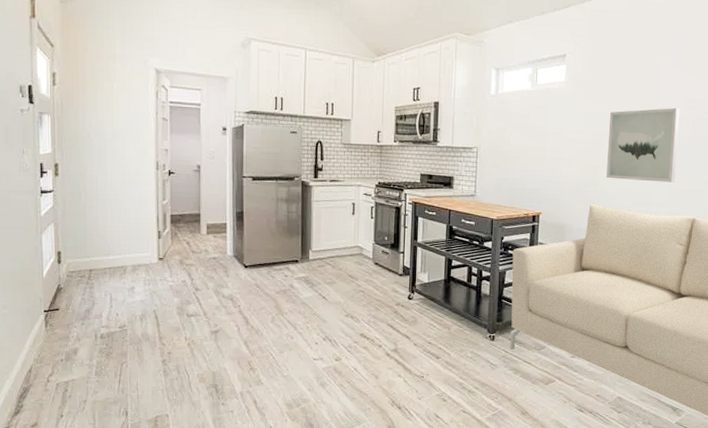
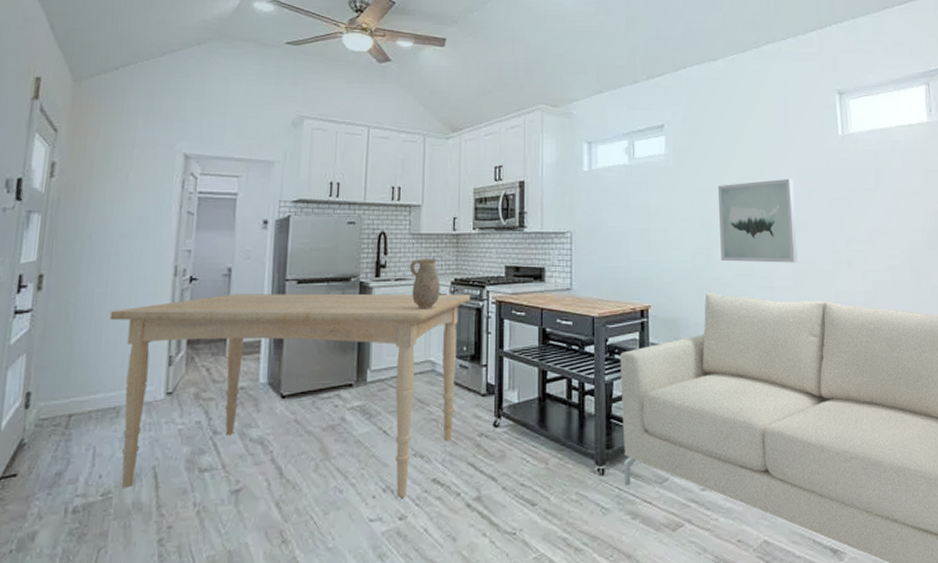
dining table: none [111,186,392,345] -> present [109,293,471,498]
pitcher: none [341,164,367,206] -> present [409,259,441,310]

